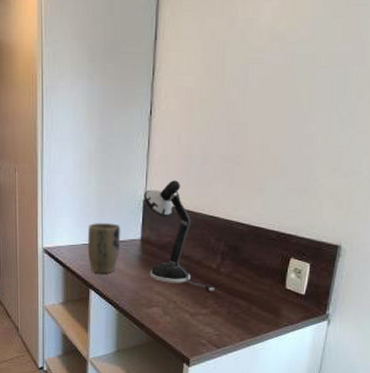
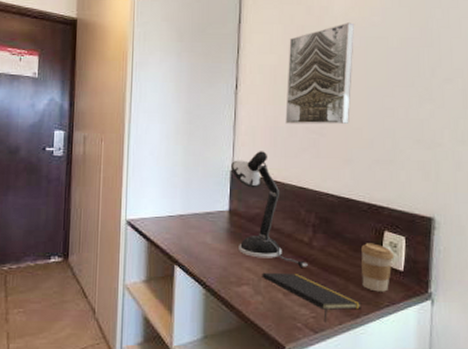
plant pot: present [87,223,121,273] -> none [173,194,208,248]
notepad: none [171,296,262,339] -> present [262,272,361,322]
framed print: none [200,37,282,153] -> present [285,22,355,125]
coffee cup: none [264,269,297,313] -> present [360,243,394,292]

